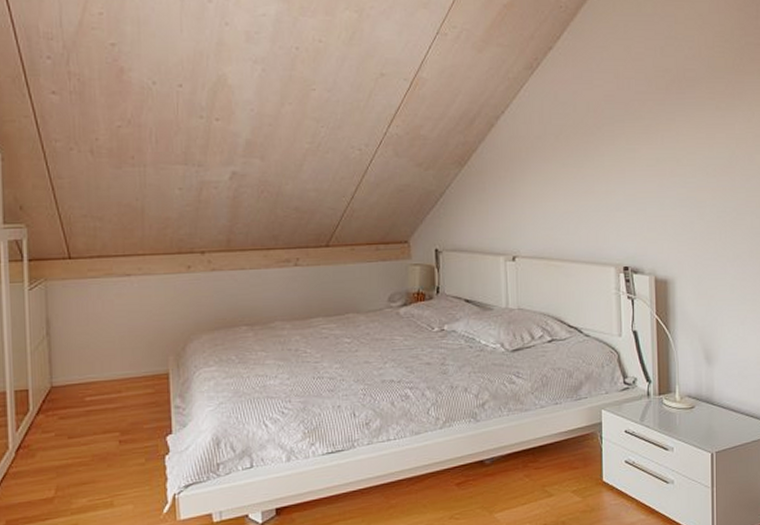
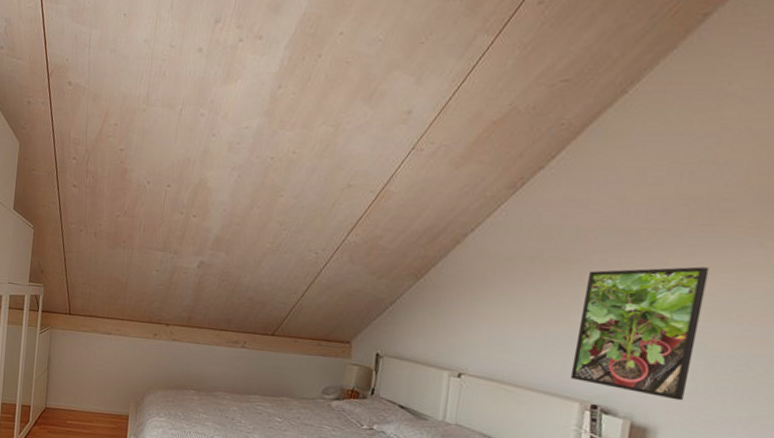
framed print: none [602,130,688,251] -> present [570,266,710,401]

